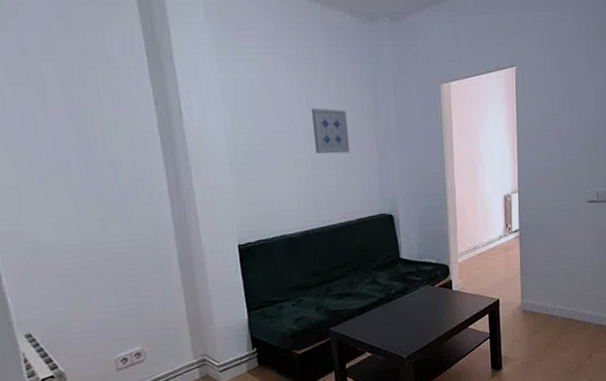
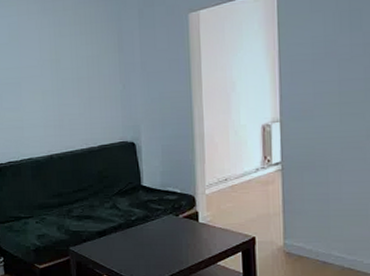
wall art: present [311,108,350,154] -> none [58,43,94,85]

